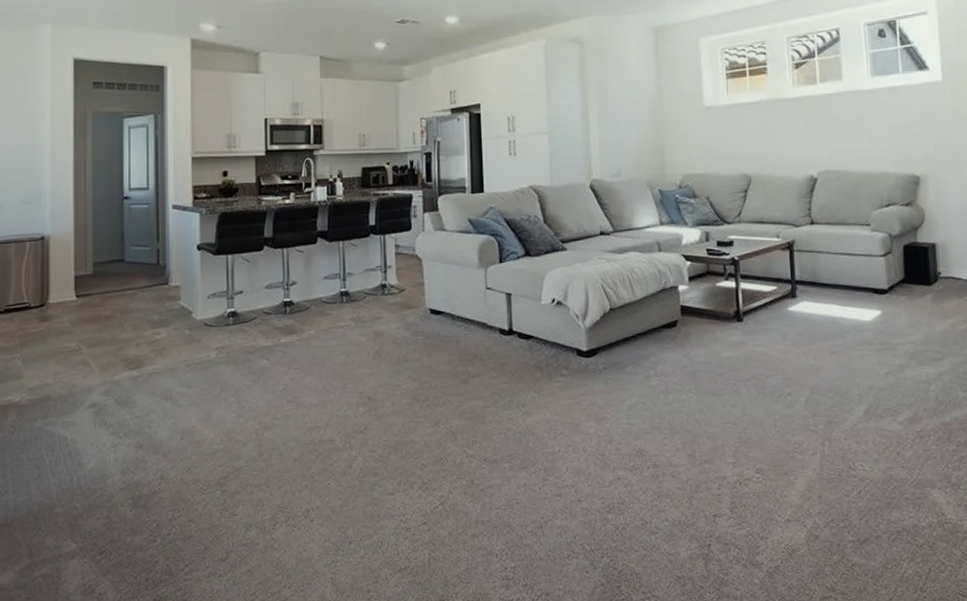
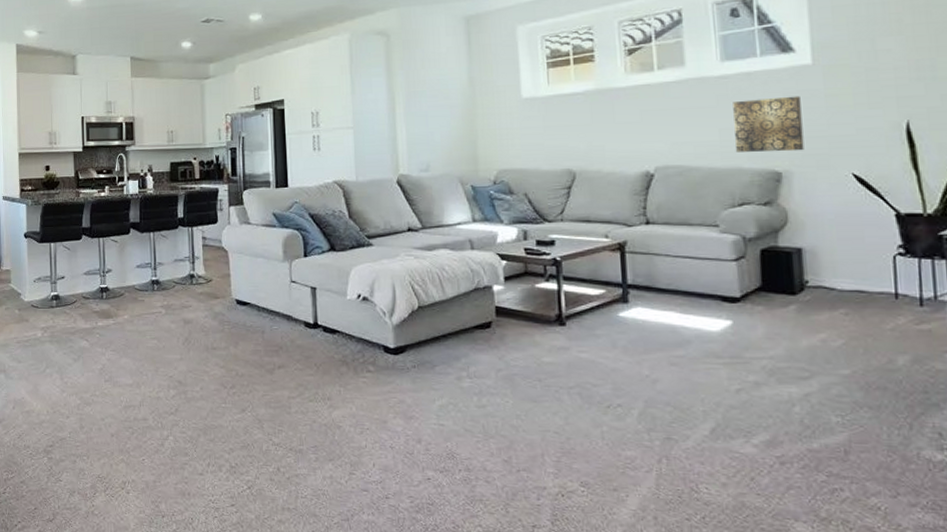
wall art: none [881,108,937,158] -> present [733,95,804,152]

